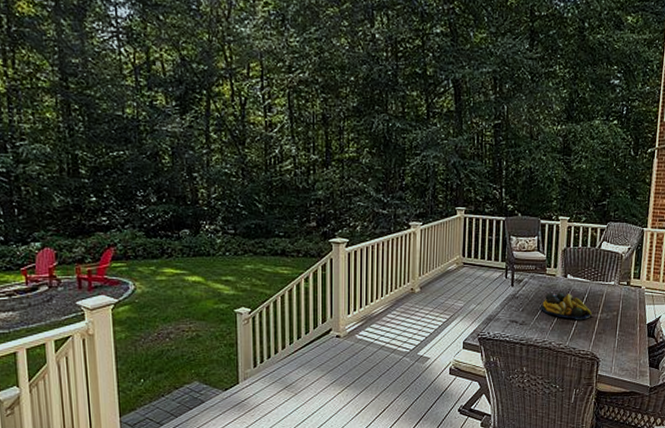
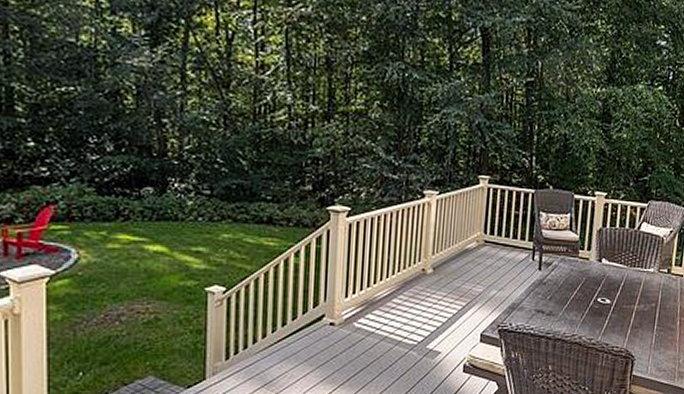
fruit bowl: present [540,293,592,320] -> none [570,279,628,312]

